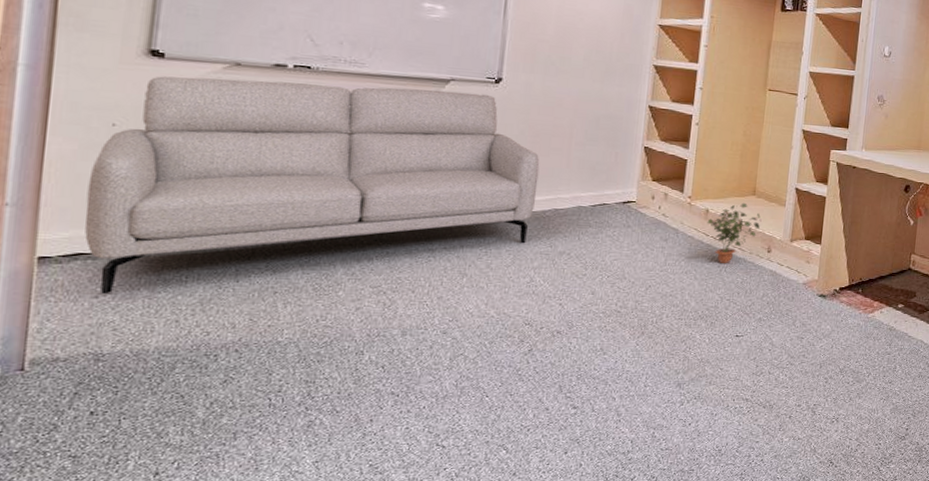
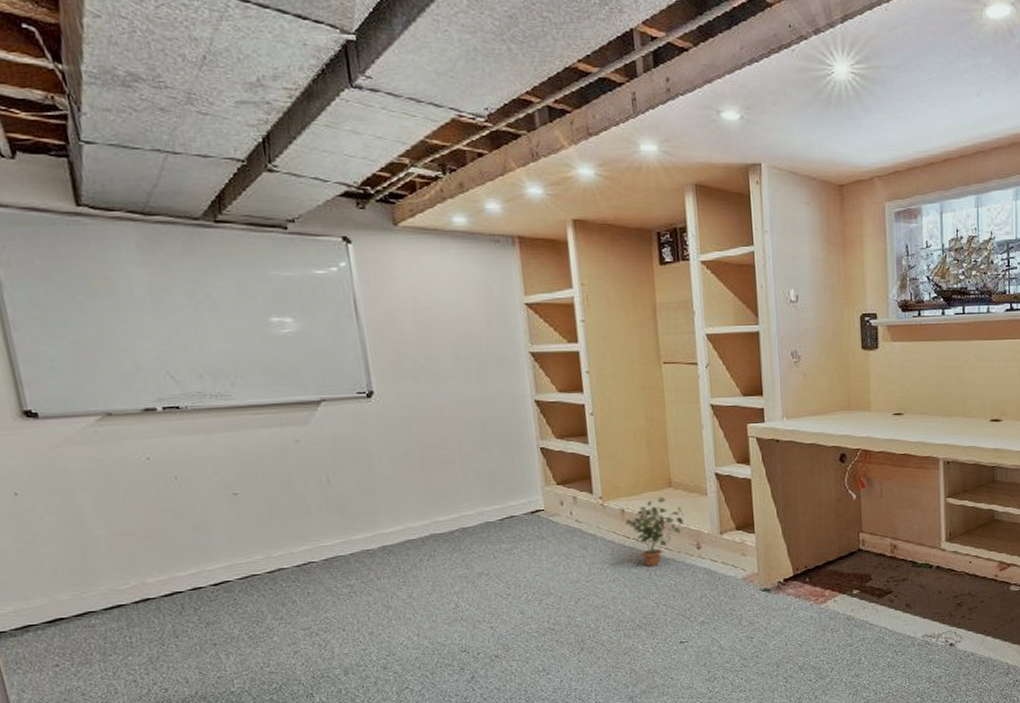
sofa: present [84,76,540,295] -> none [10,411,441,663]

